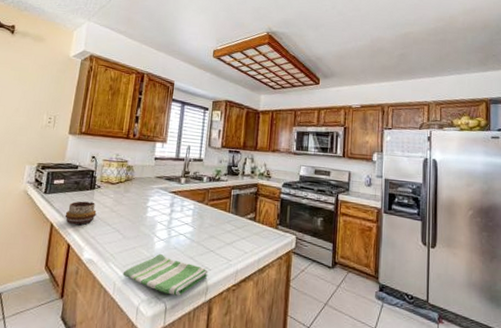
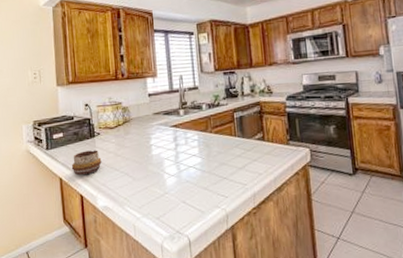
dish towel: present [122,253,208,296] -> none [140,189,226,228]

